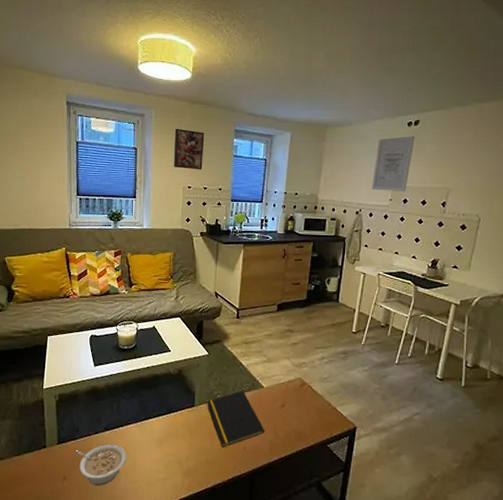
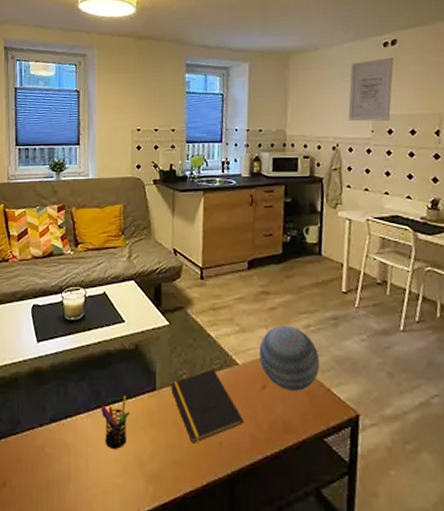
legume: present [75,444,126,486] -> none [16,439,76,494]
pen holder: none [147,410,172,452] -> present [100,395,130,449]
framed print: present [173,128,205,170] -> none [119,66,153,111]
decorative ball: none [281,357,330,409] -> present [259,325,320,391]

